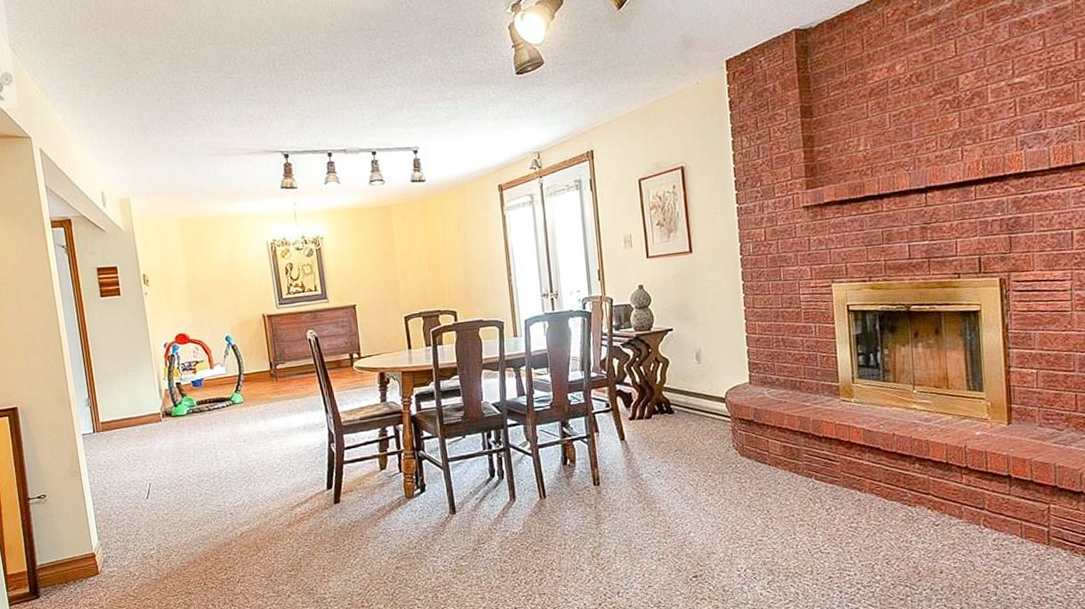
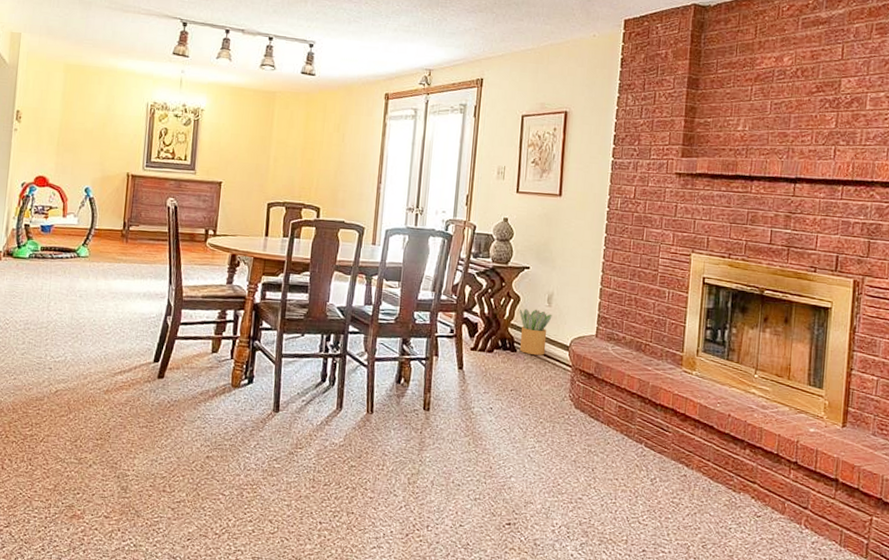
potted plant: none [669,368,703,413] -> present [519,308,552,355]

